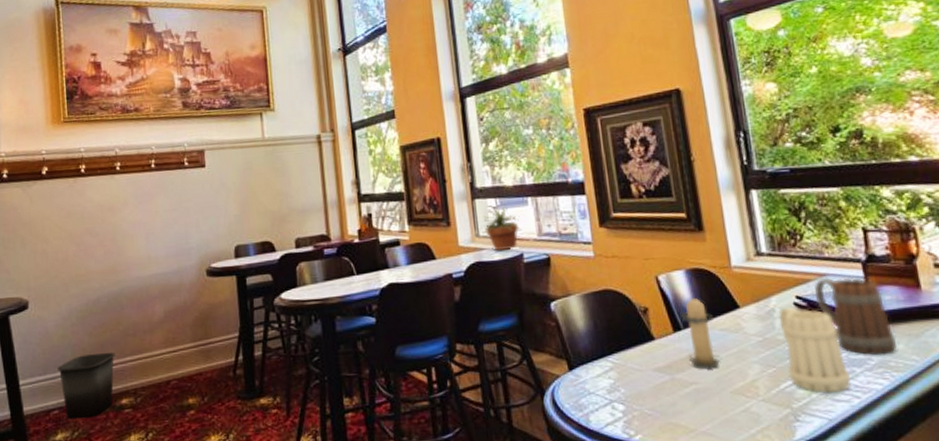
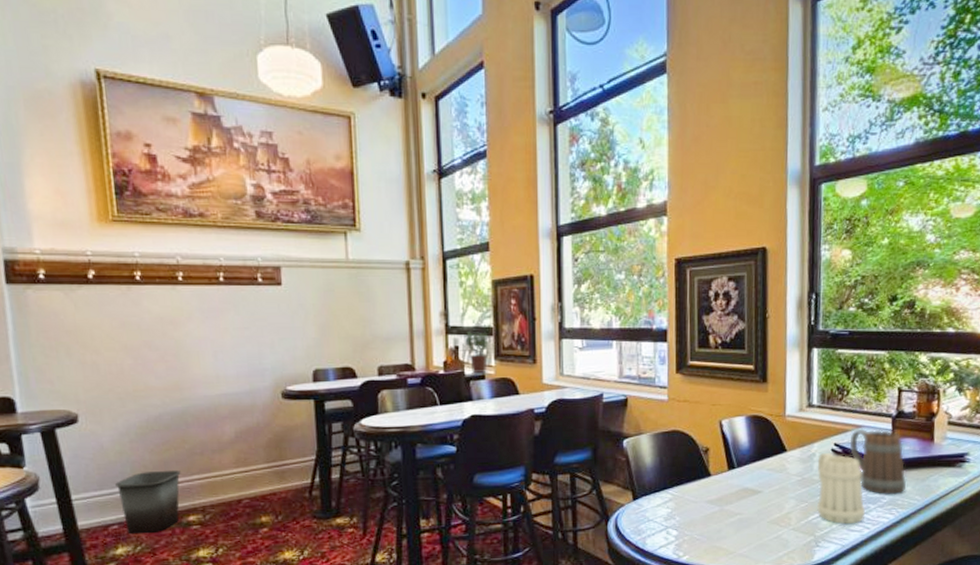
potted plant: none [376,197,402,240] -> present [464,330,489,373]
potted plant: present [483,206,521,252] -> none [567,347,604,390]
candle: present [681,294,720,368] -> none [737,438,763,502]

